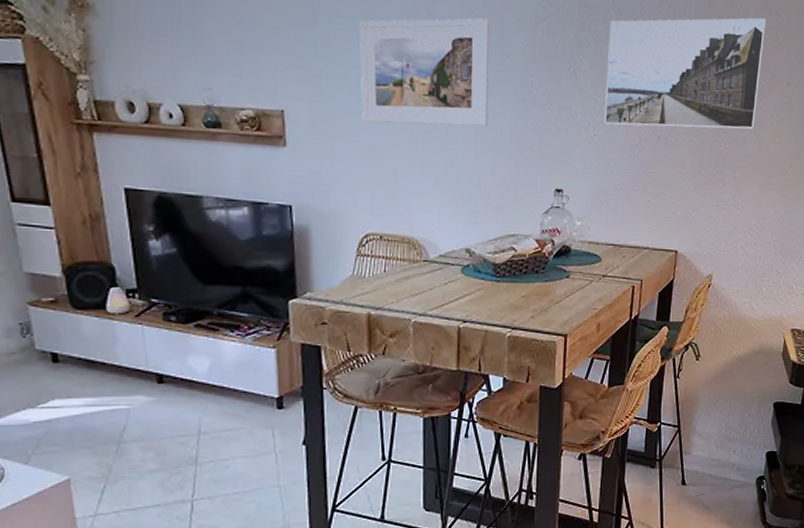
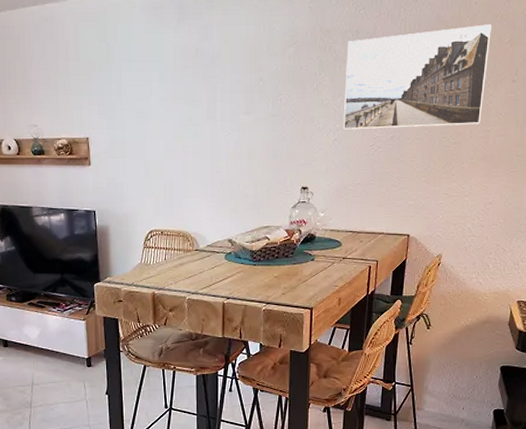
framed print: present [358,18,490,127] -> none [143,51,246,143]

